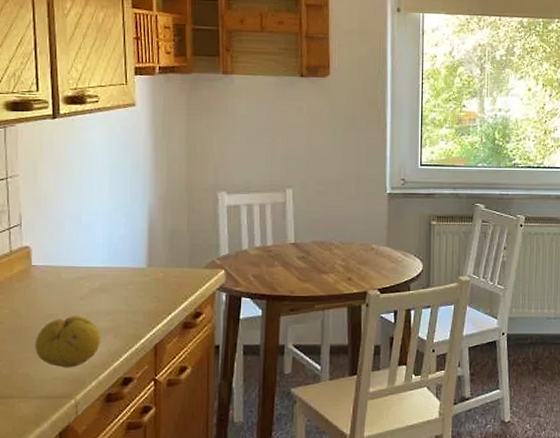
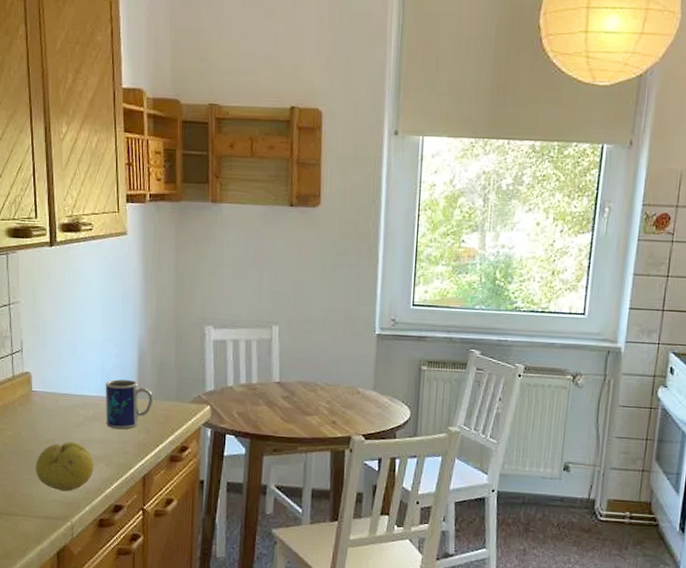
mug: none [113,249,165,299] -> present [105,379,154,430]

